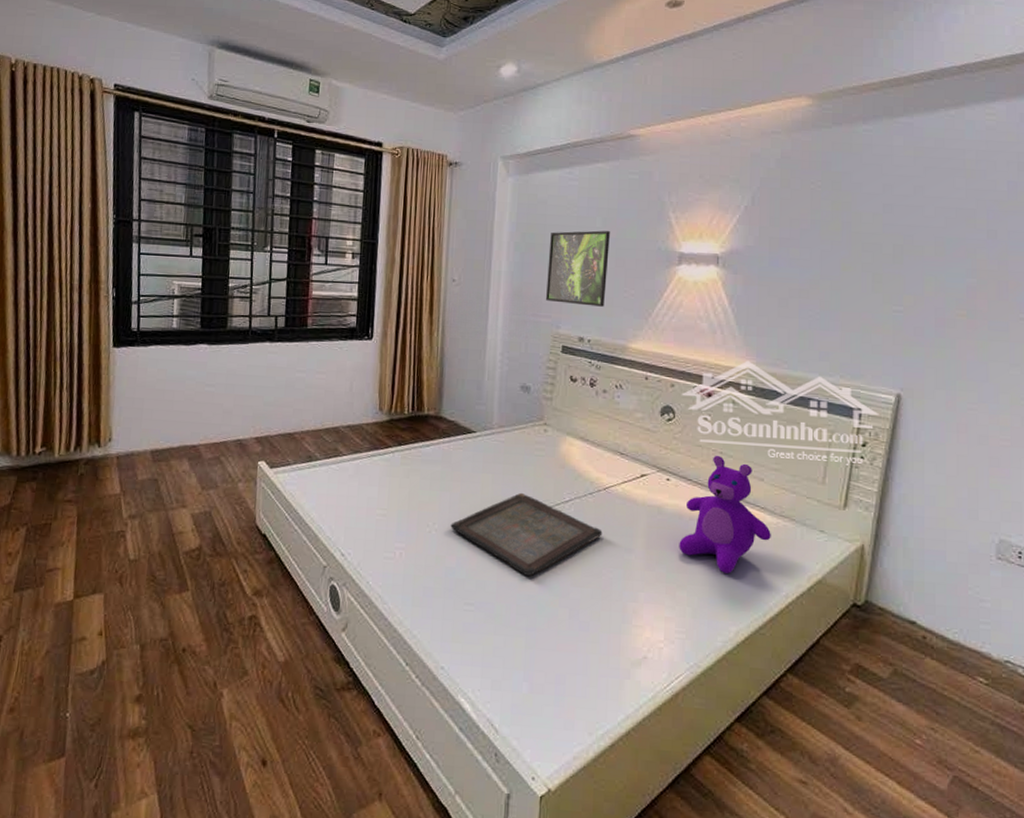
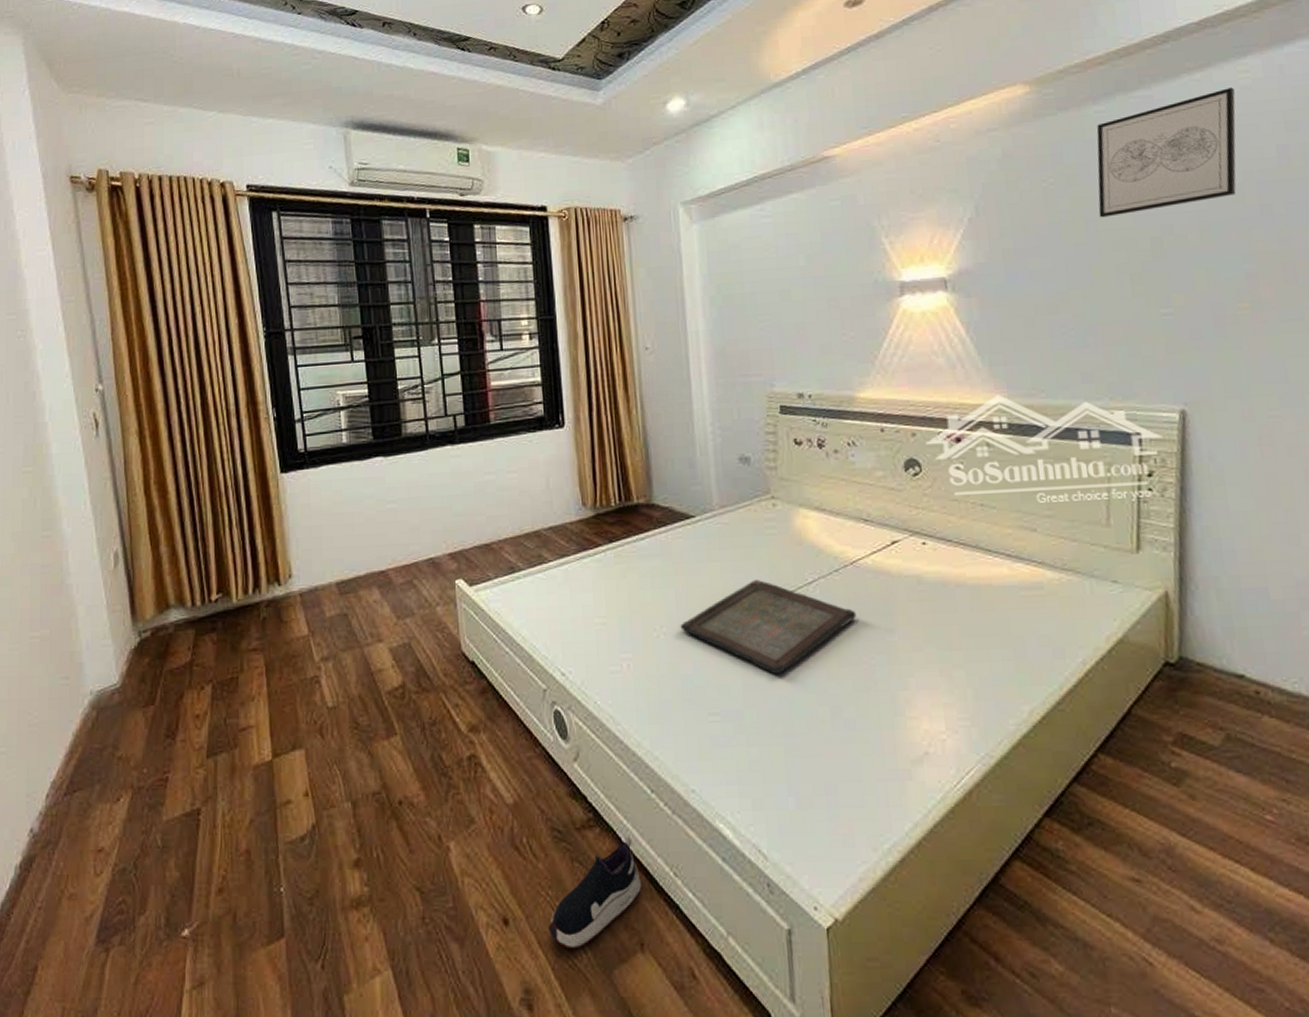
shoe: none [301,700,388,794] -> present [548,836,643,951]
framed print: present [546,230,610,307] -> none [749,269,822,358]
teddy bear: present [679,455,771,574] -> none [947,508,1055,644]
wall art: none [854,126,981,222] -> present [1096,87,1237,218]

